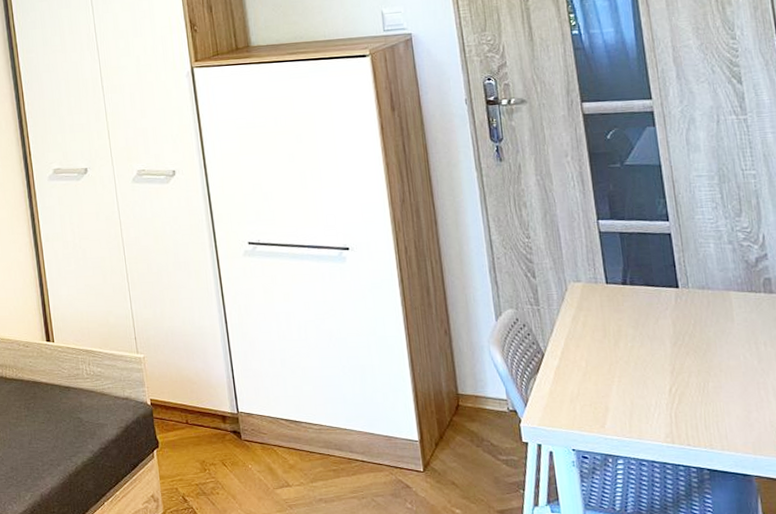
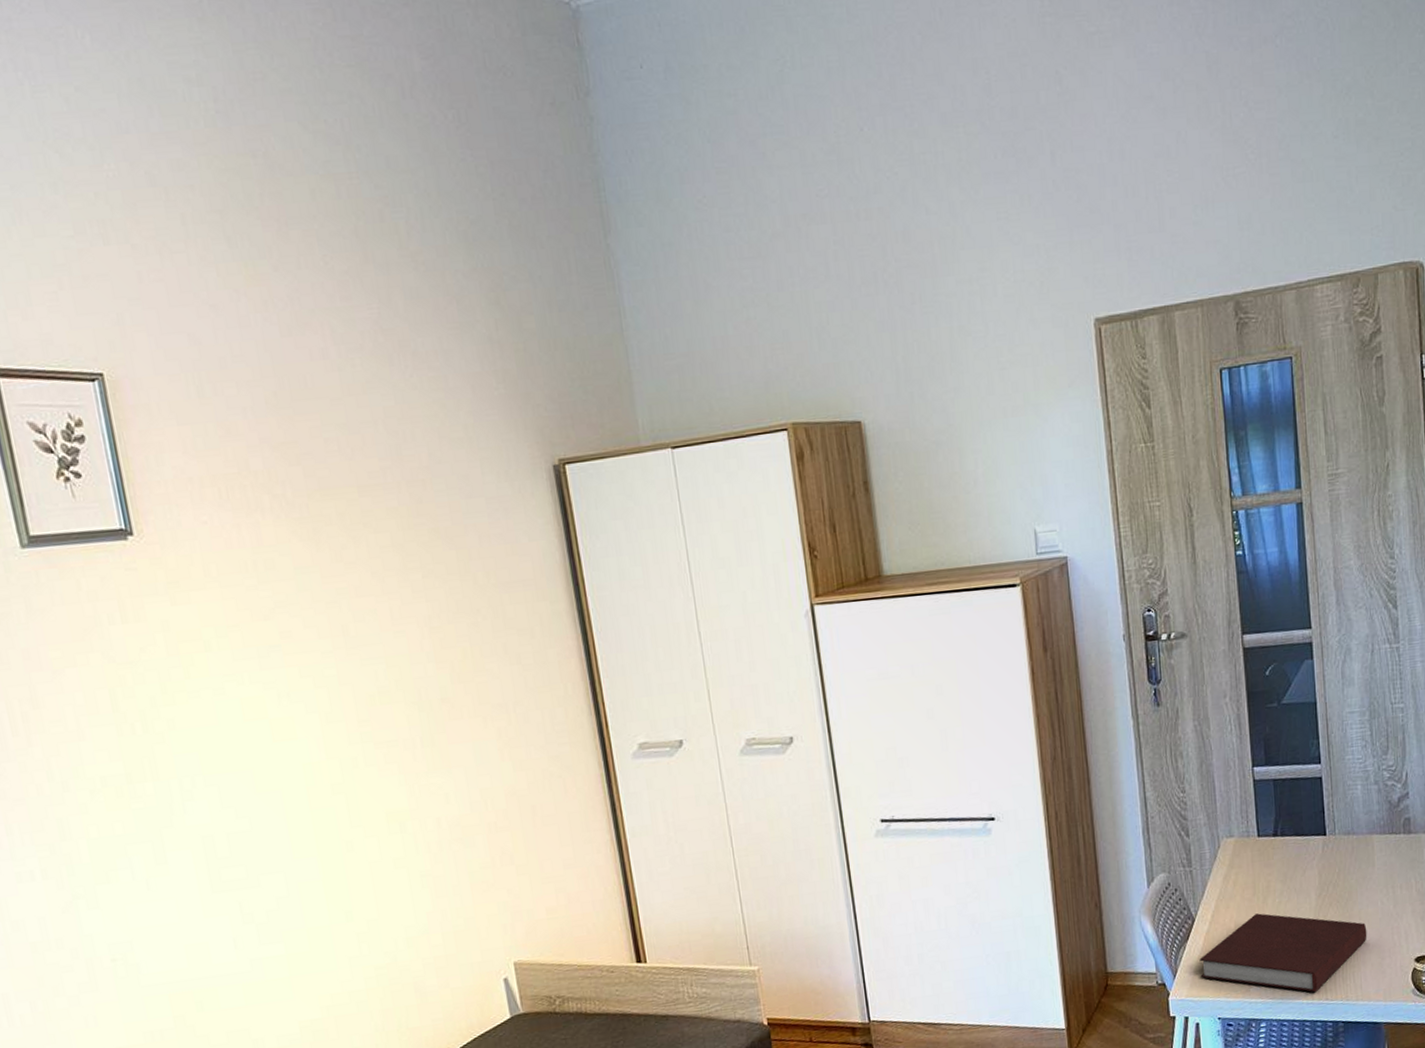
notebook: none [550,355,730,437] -> present [1199,913,1367,993]

